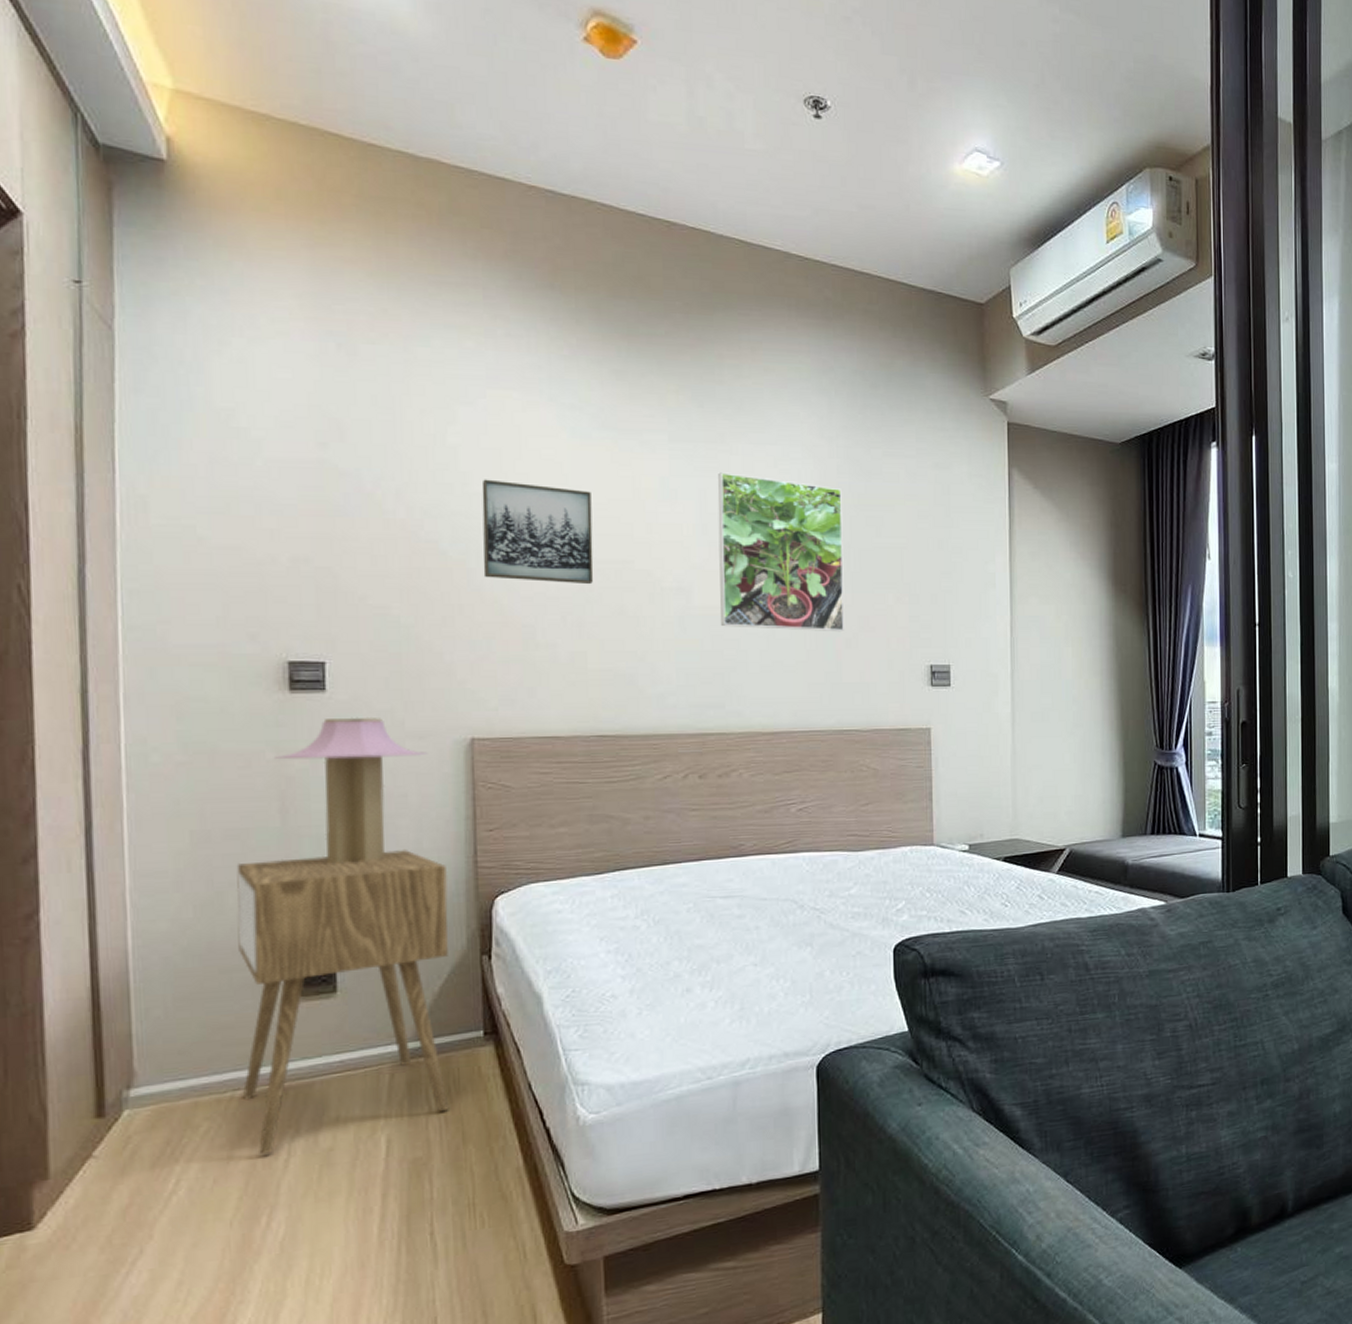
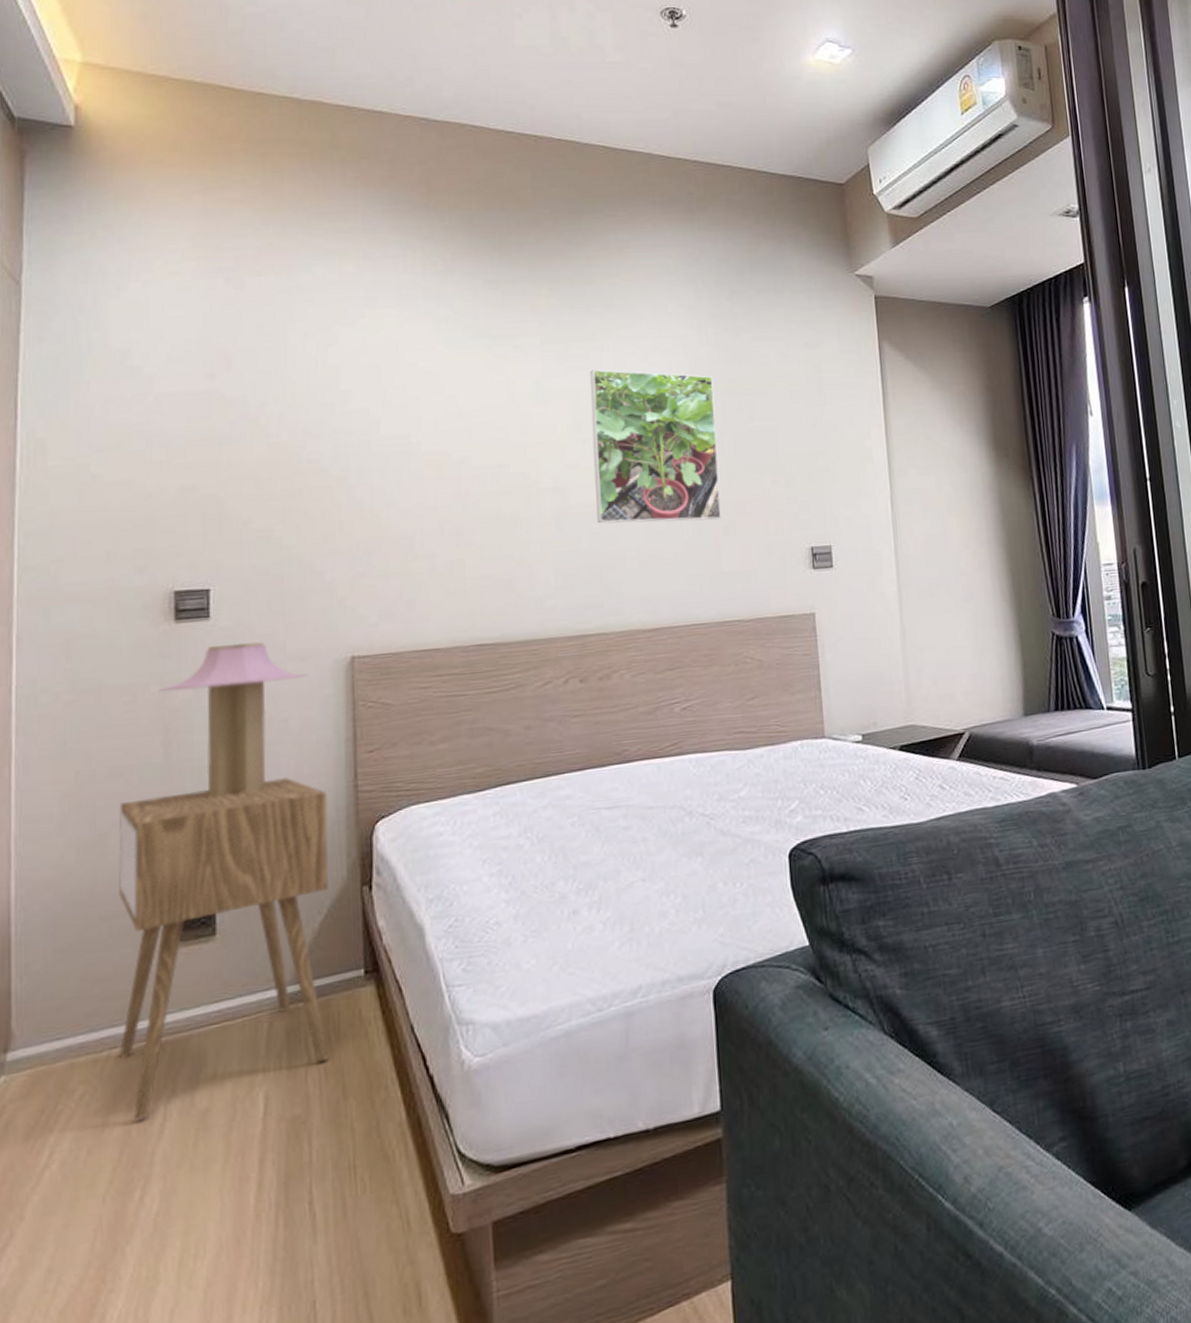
wall art: present [481,479,594,585] -> none [361,395,470,493]

